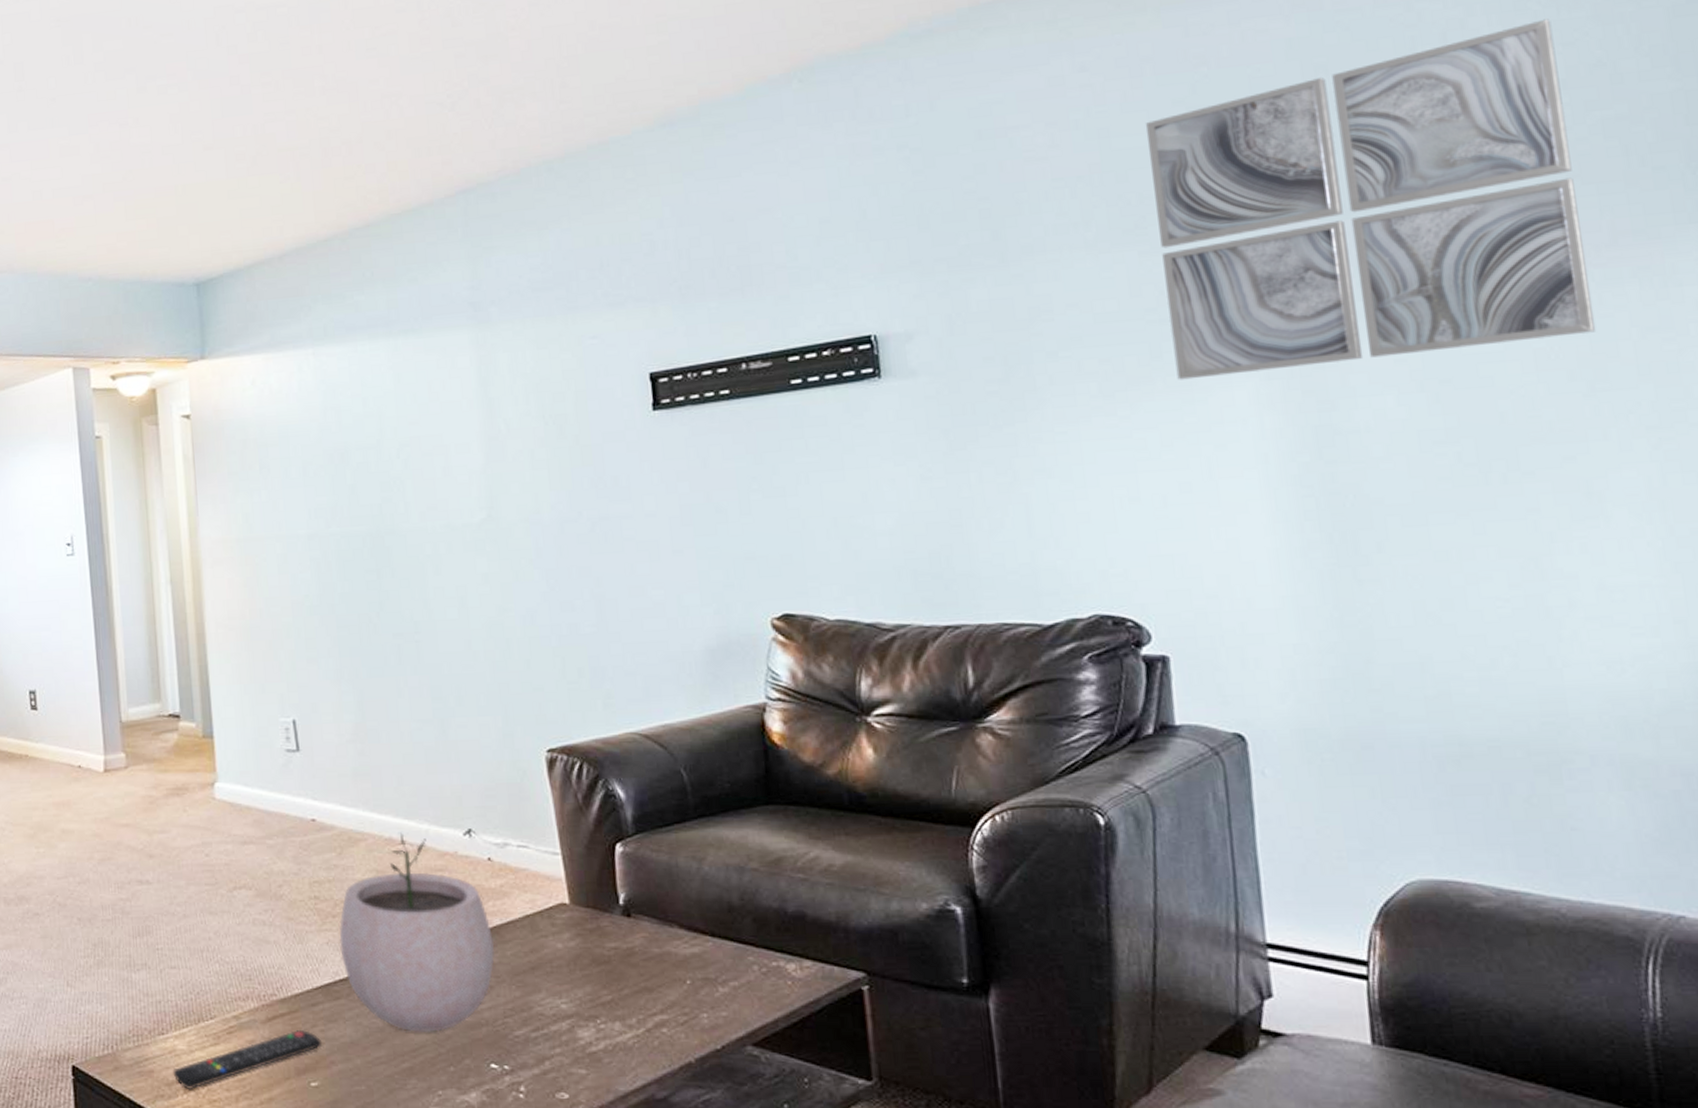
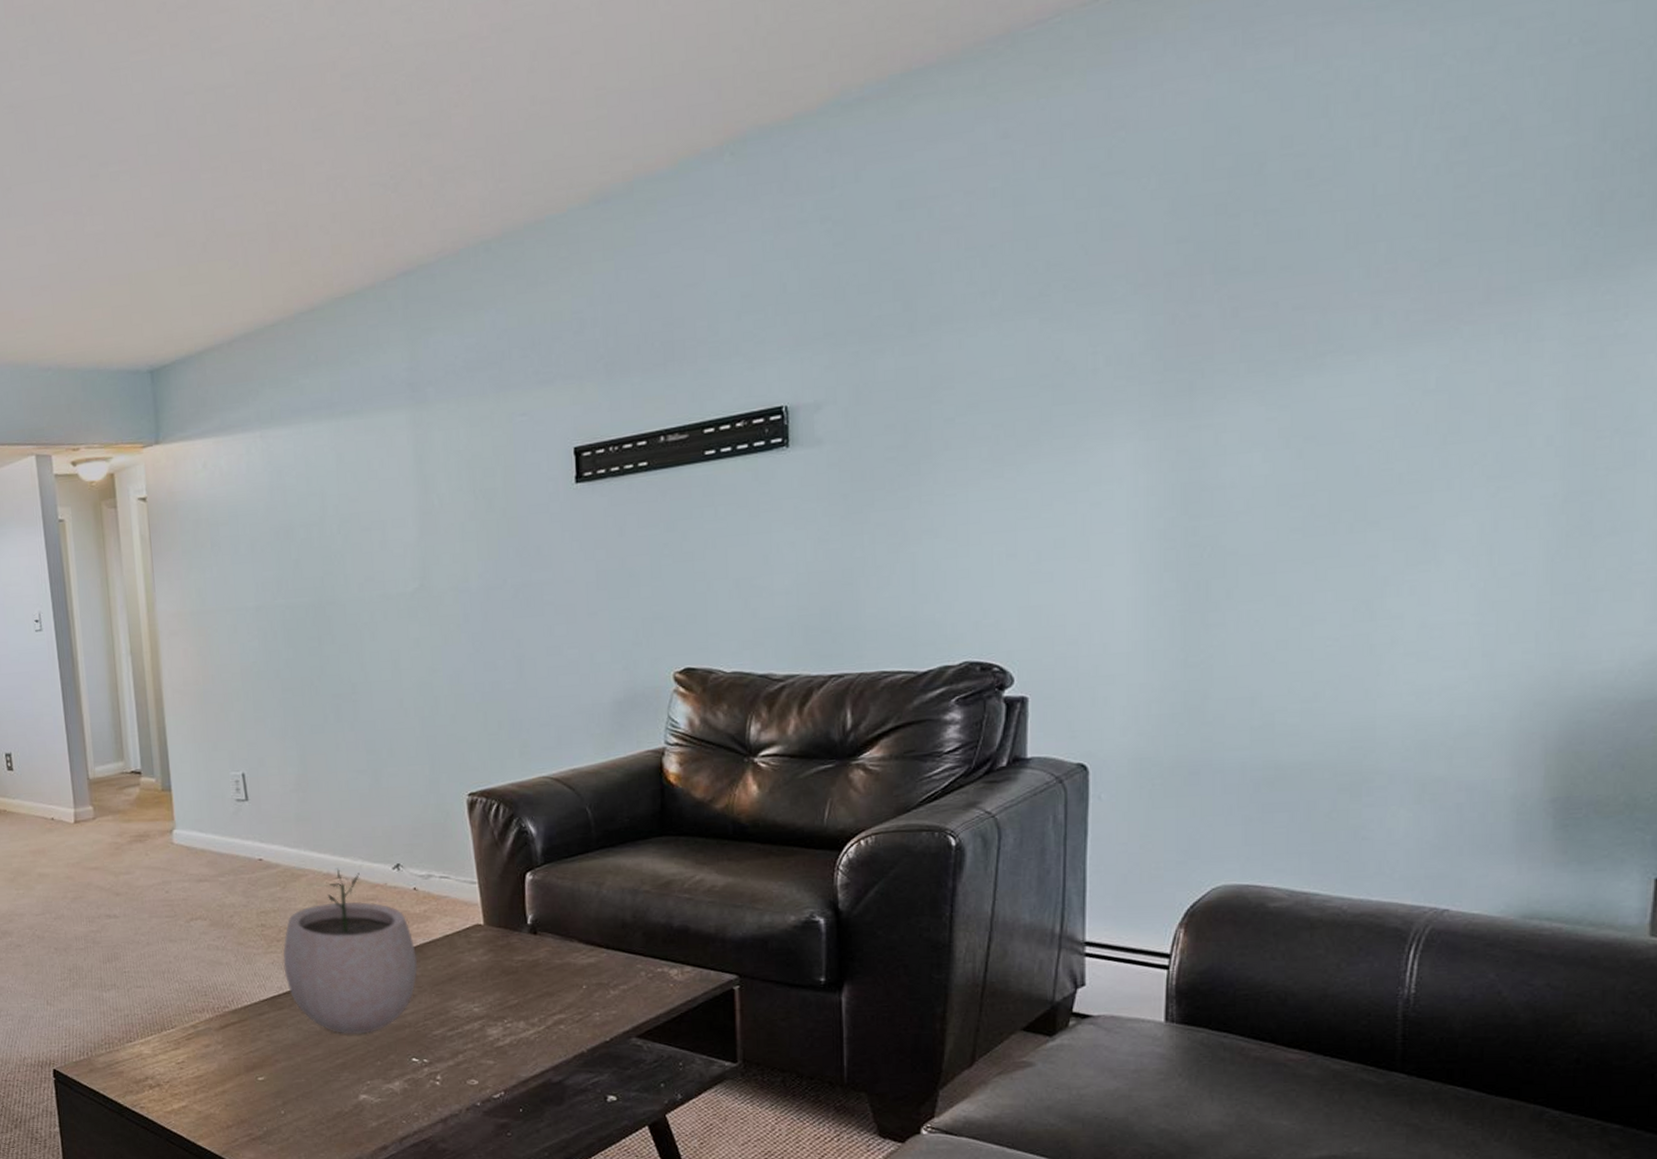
remote control: present [172,1029,323,1090] -> none [139,1034,268,1087]
wall art: present [1145,19,1597,380] -> none [1059,73,1463,443]

